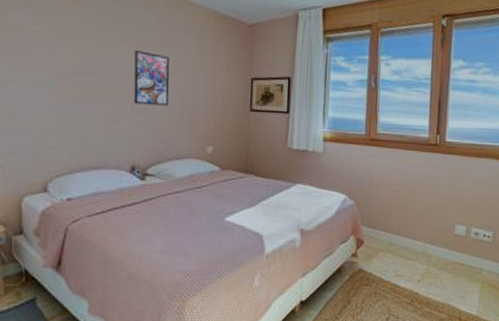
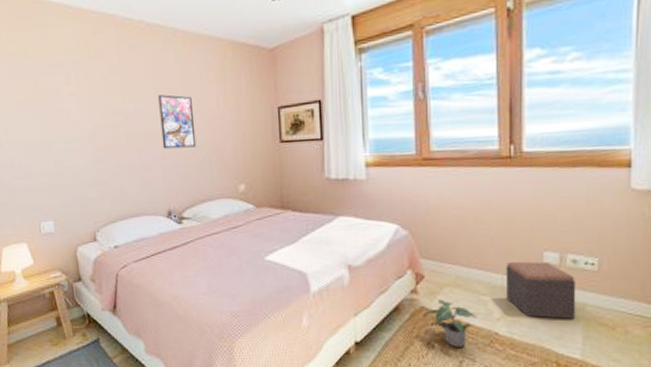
potted plant: none [360,263,402,307] -> present [423,299,476,349]
footstool: none [426,231,477,281] -> present [505,261,577,319]

